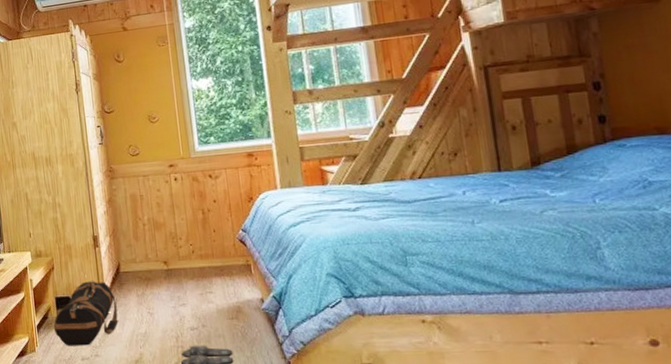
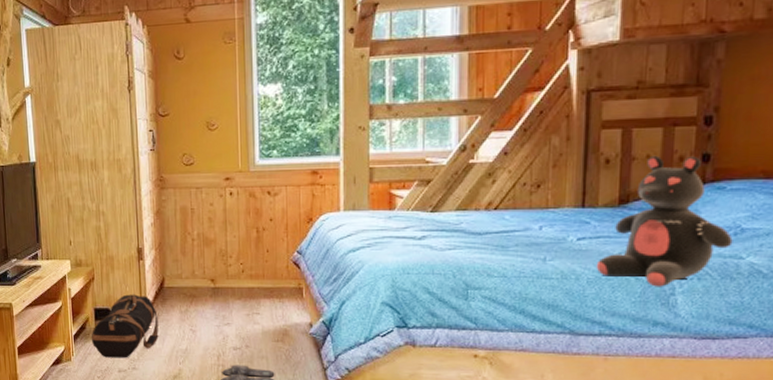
stuffed animal: none [521,119,644,243] -> present [596,155,733,287]

